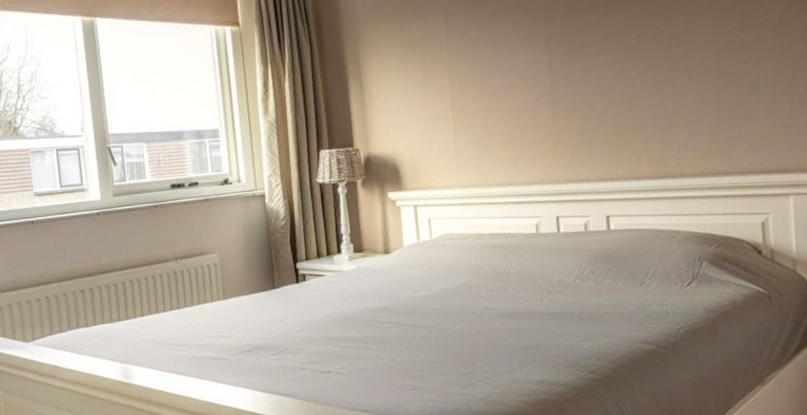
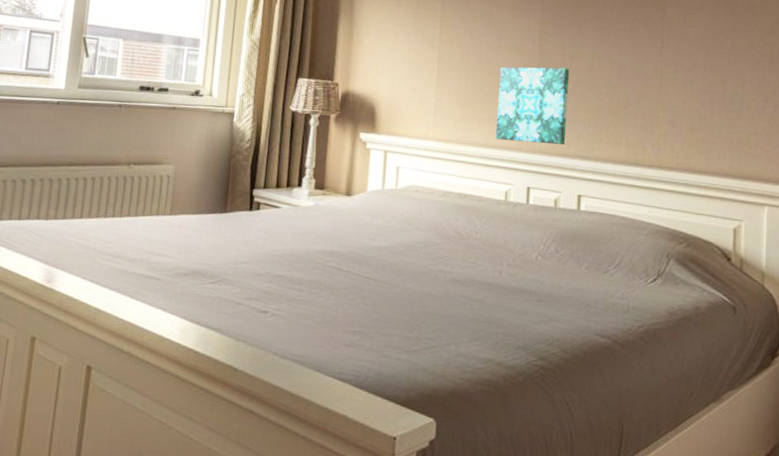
wall art: none [514,94,588,177] -> present [495,66,570,145]

